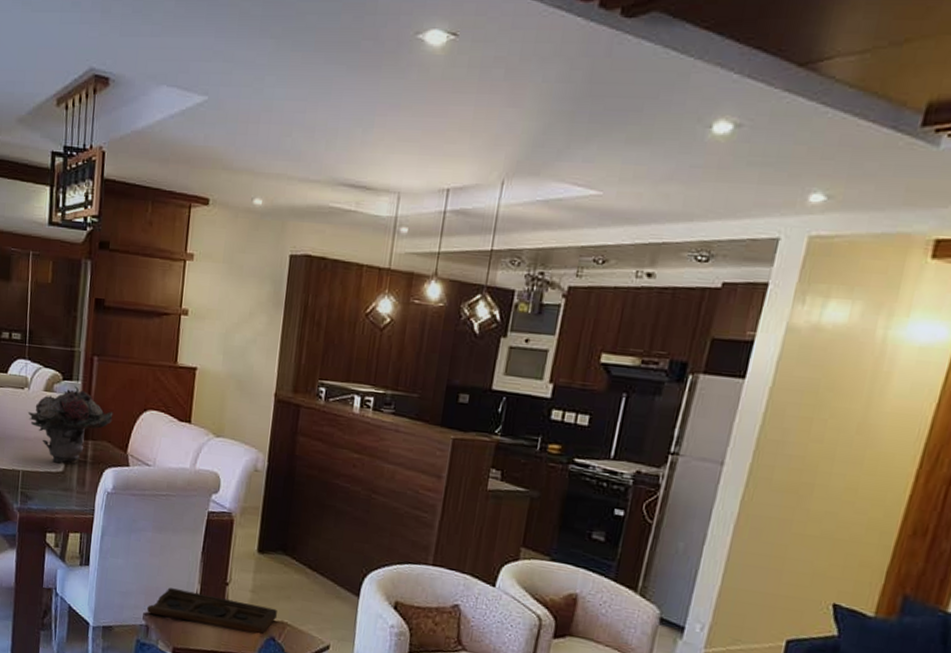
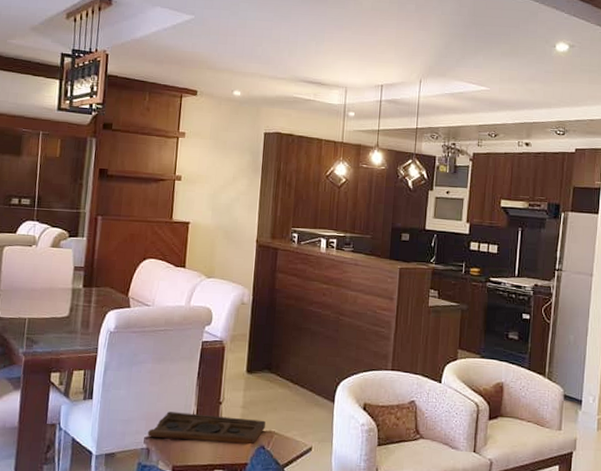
flower arrangement: present [27,386,114,465] -> none [35,241,116,310]

